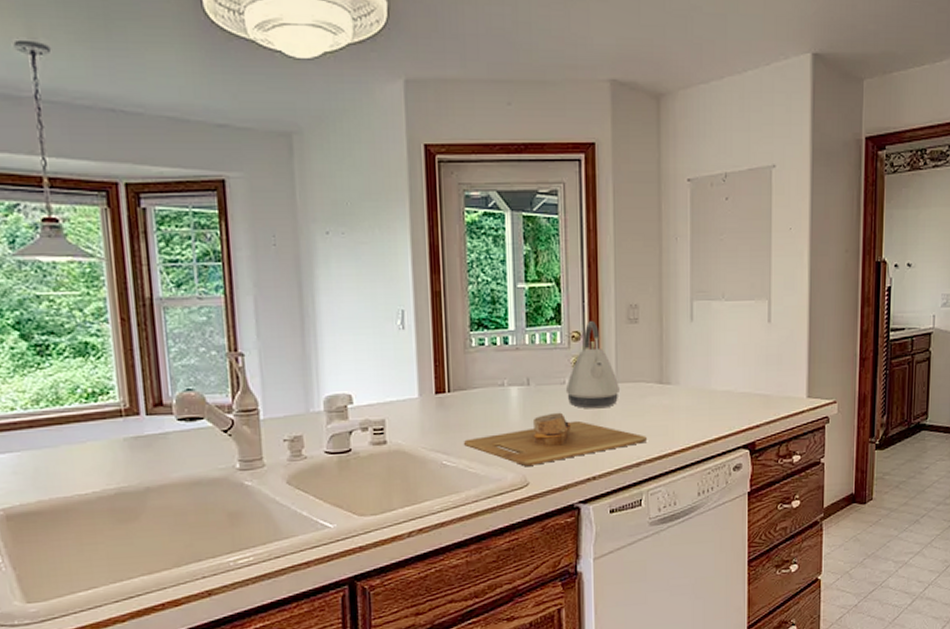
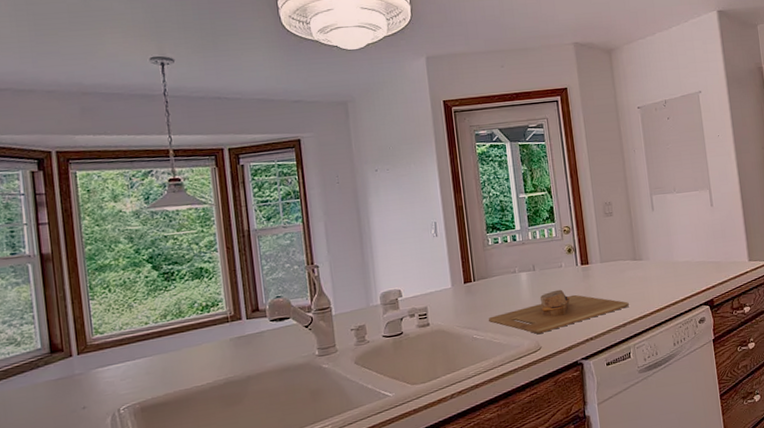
kettle: present [565,321,619,409] -> none [562,217,604,285]

